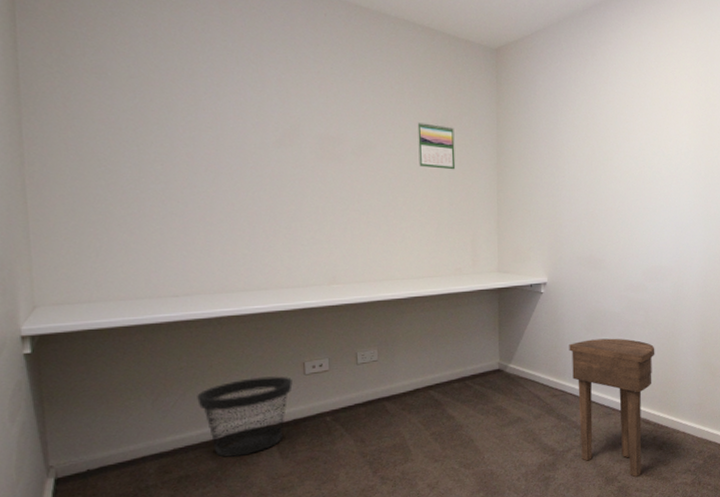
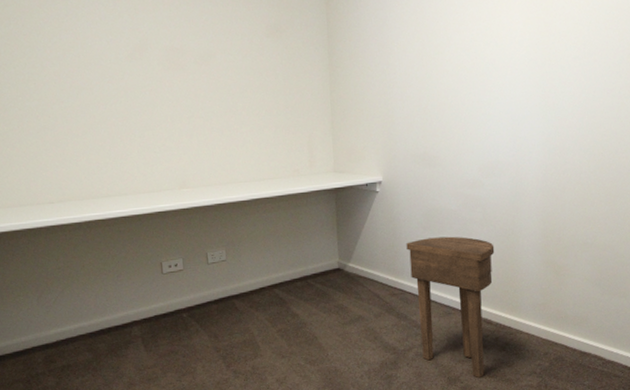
wastebasket: present [197,376,293,458] -> none [73,275,153,350]
calendar: present [417,122,456,170] -> none [252,28,290,73]

